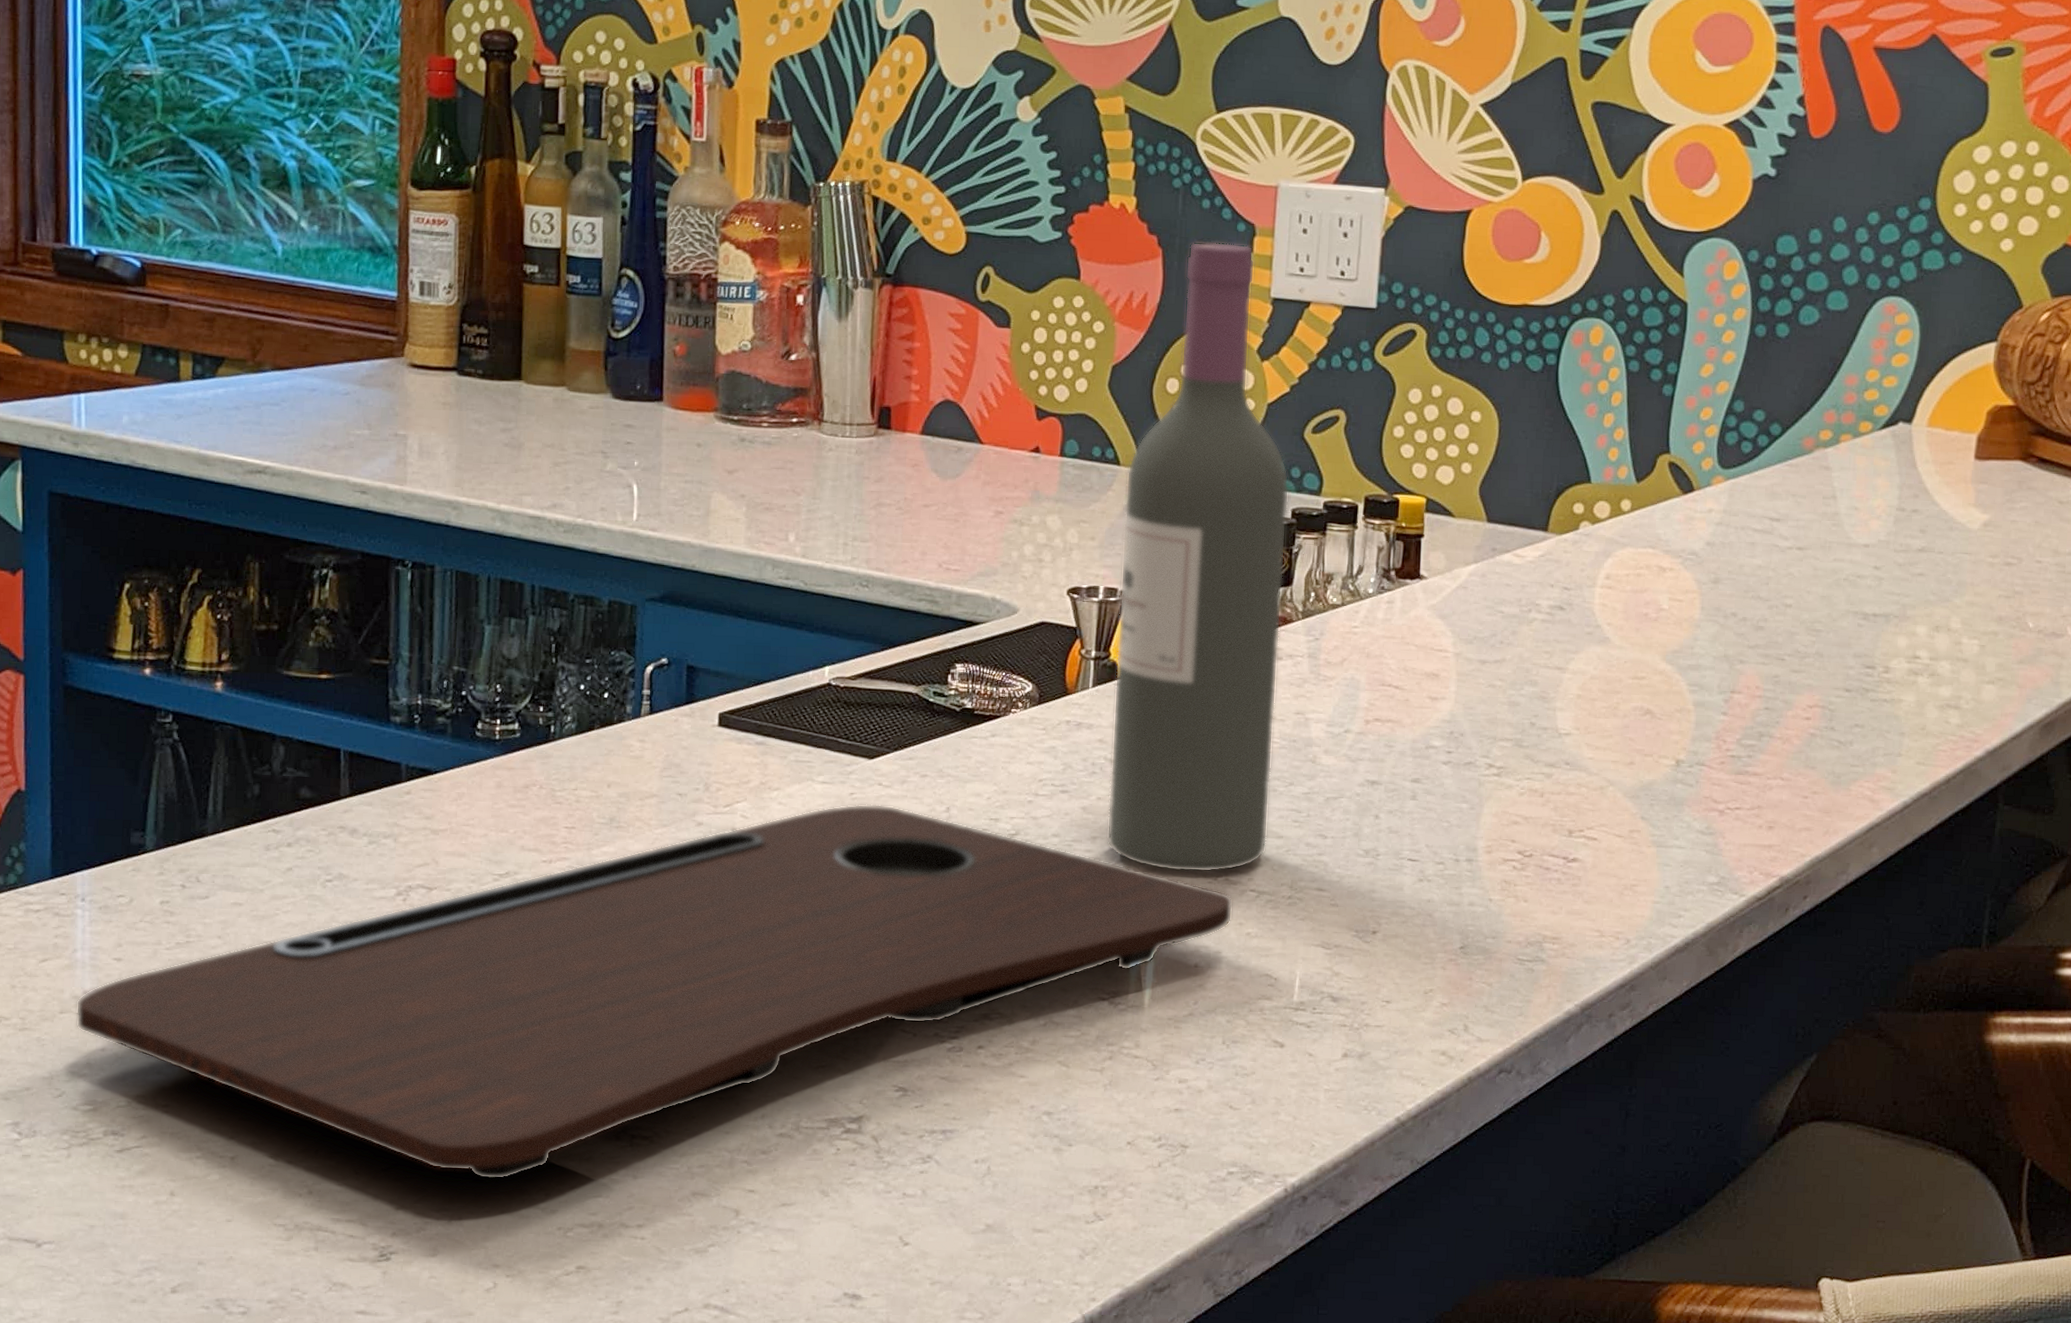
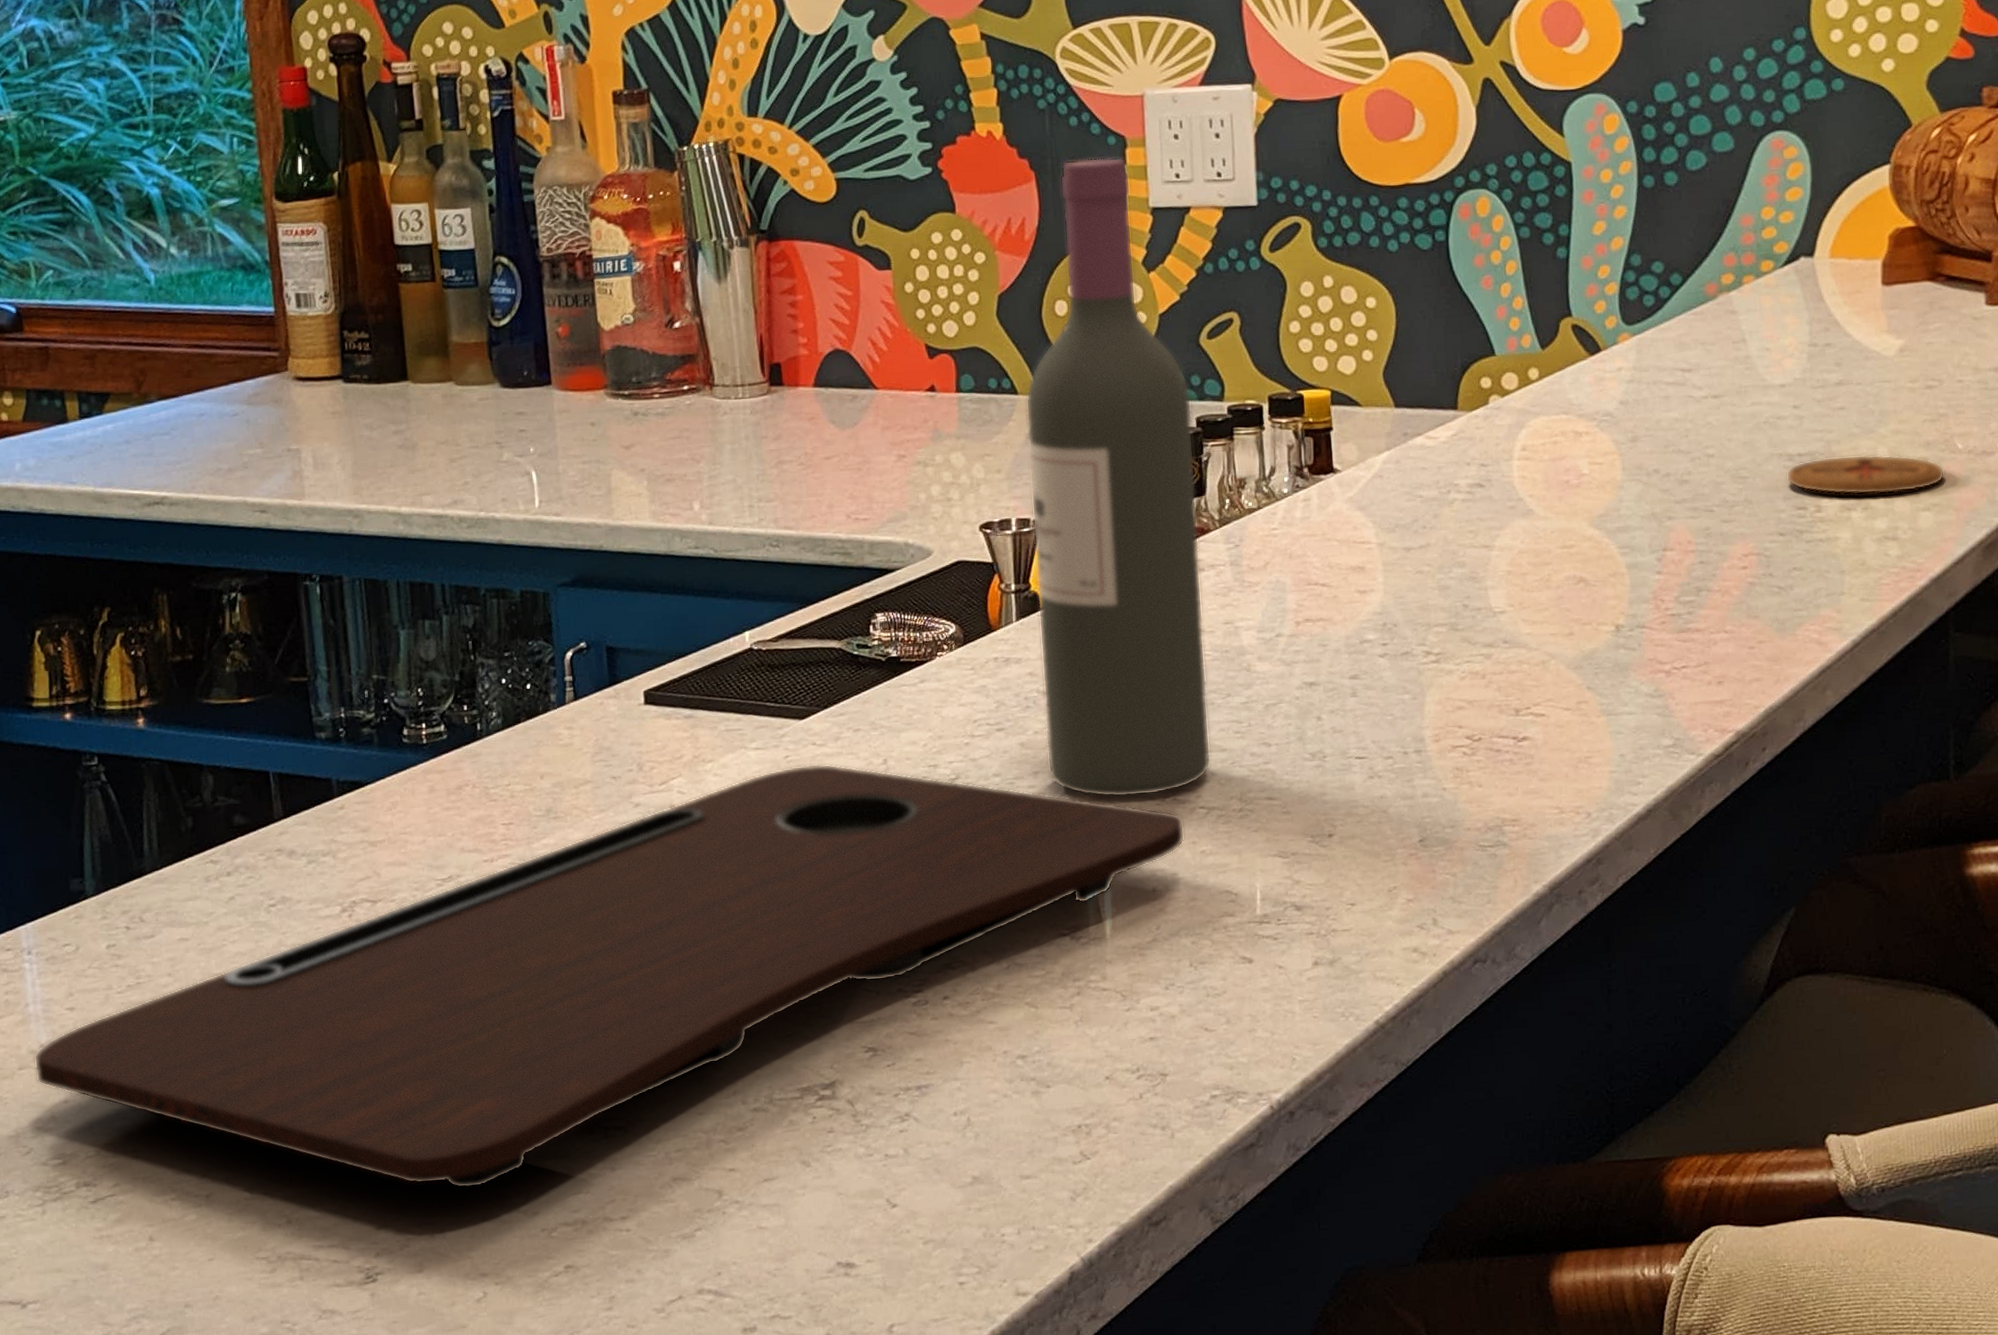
coaster: none [1859,620,2013,664] -> present [1786,454,1945,495]

